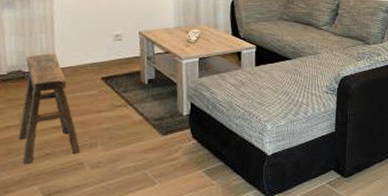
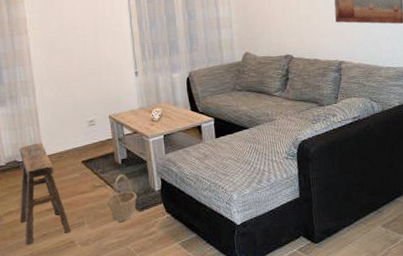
basket: none [126,95,162,145] -> present [107,174,137,222]

